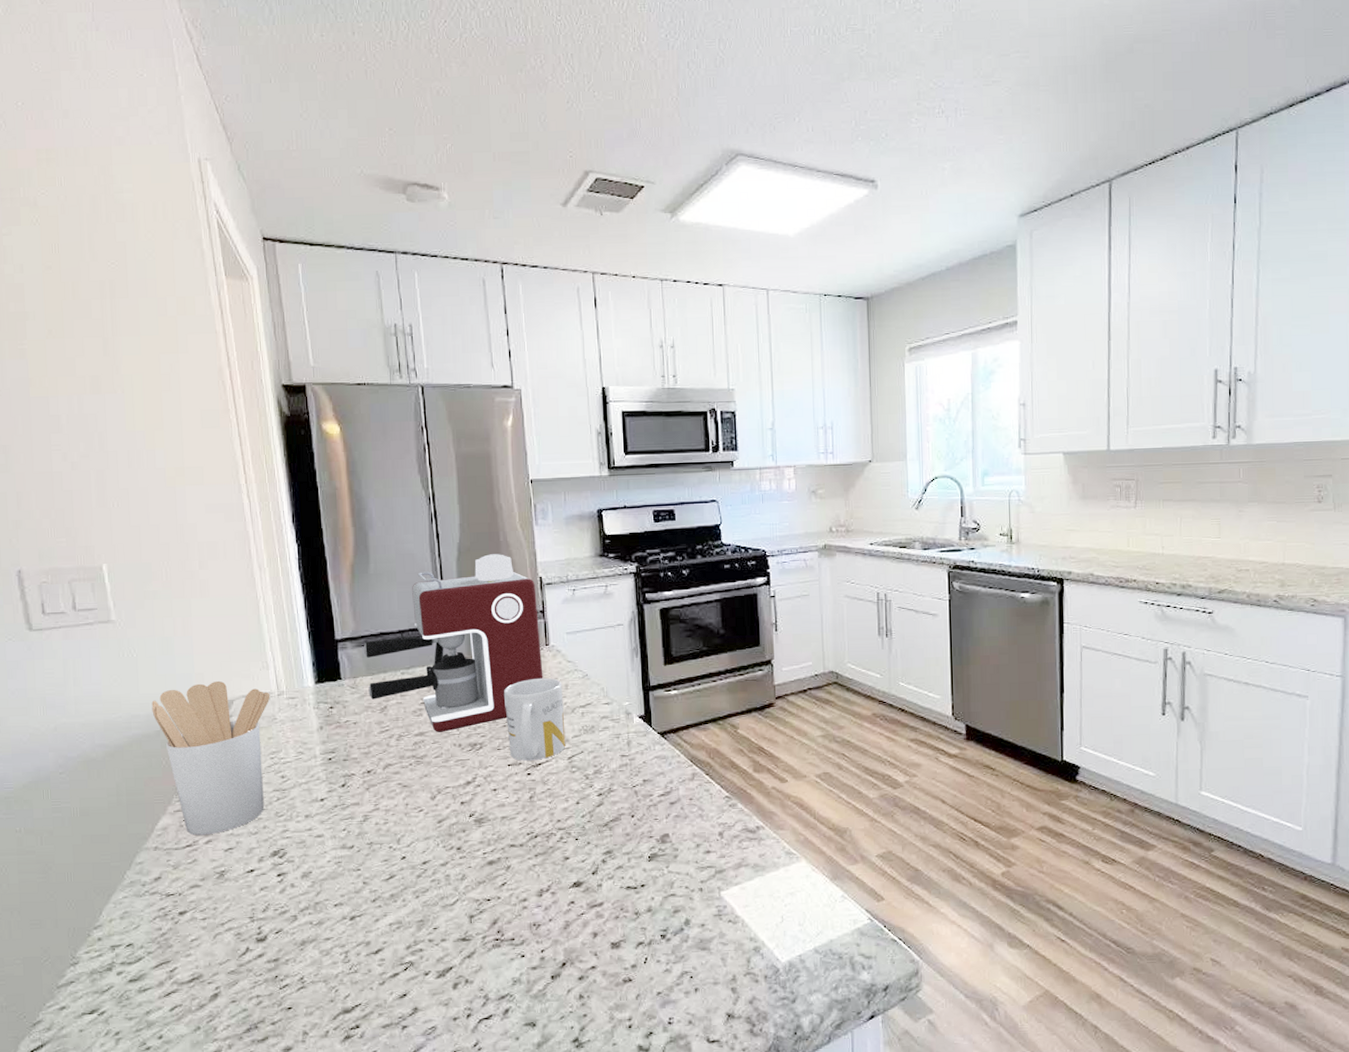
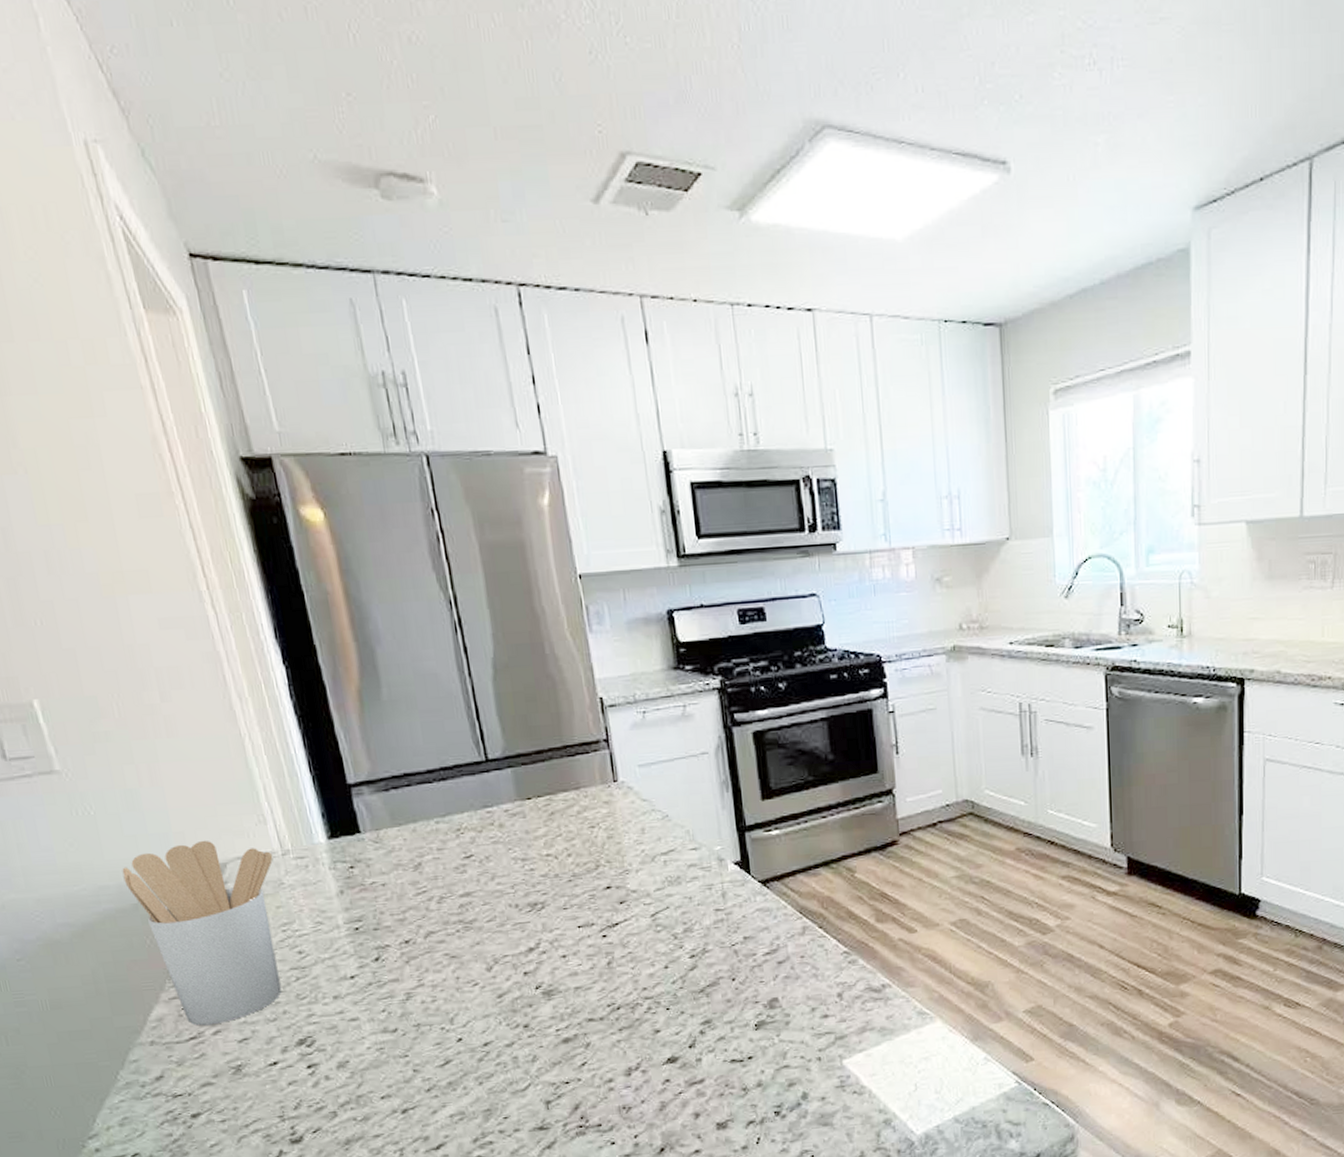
coffee maker: present [363,554,543,733] -> none [384,670,614,893]
mug: present [503,677,566,761] -> none [565,820,648,921]

